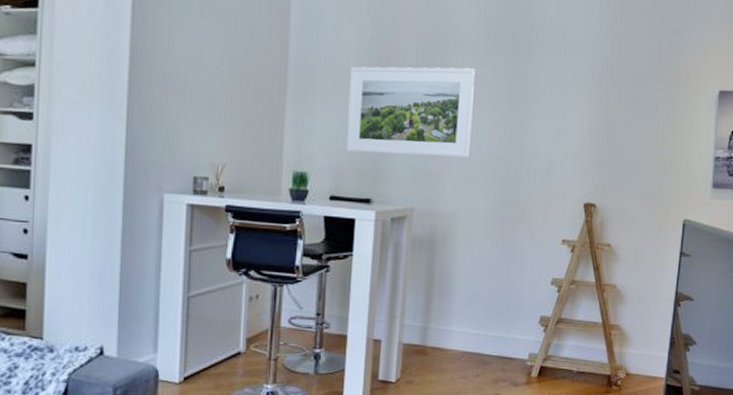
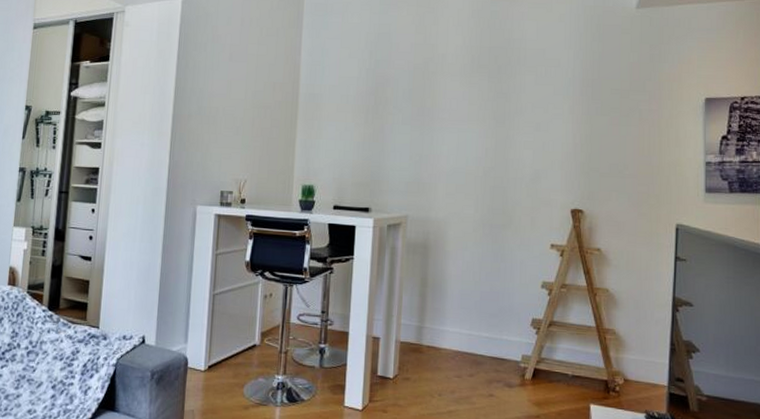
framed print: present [346,66,475,158] -> none [347,89,462,170]

